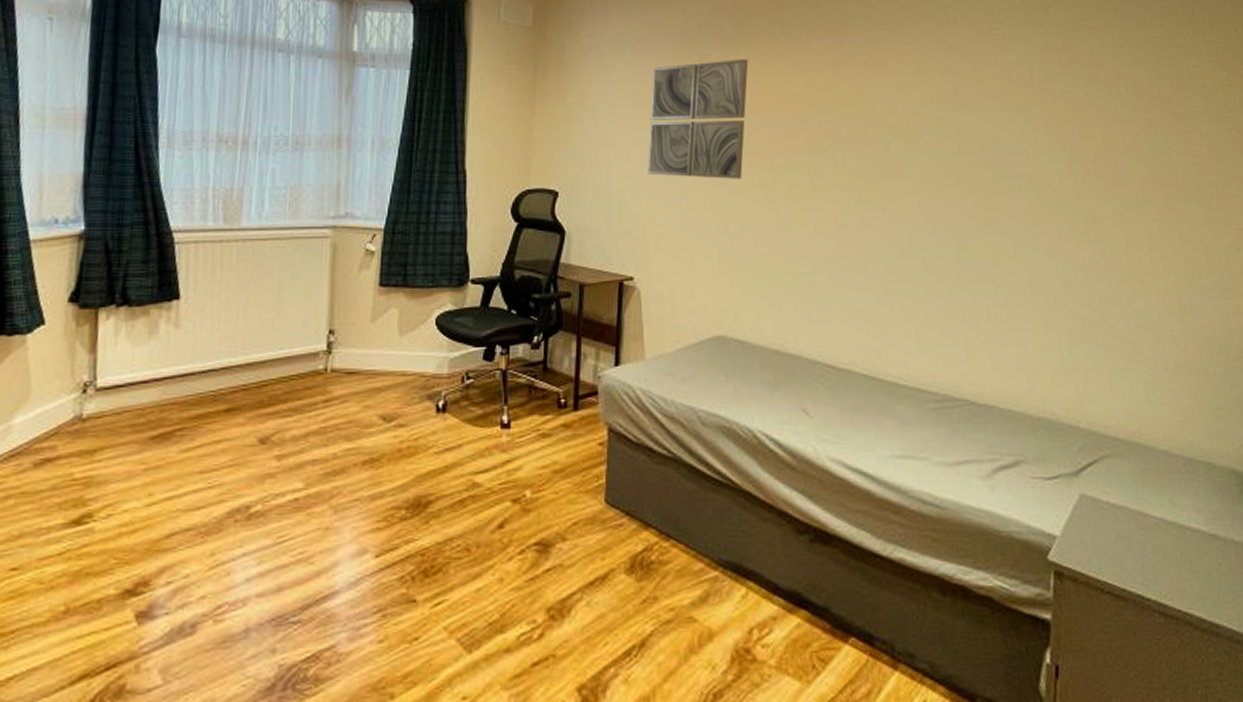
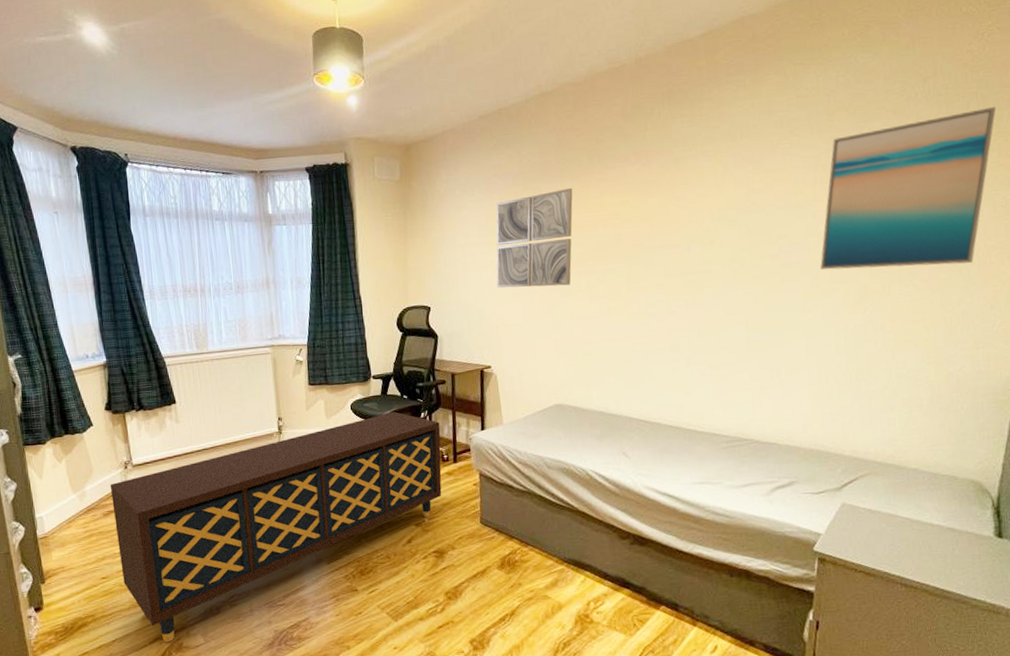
sideboard: none [45,332,559,683] -> present [110,411,442,643]
wall art: none [1041,19,1223,195] -> present [820,106,997,270]

